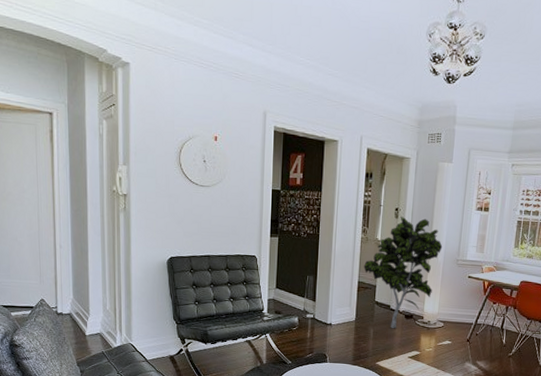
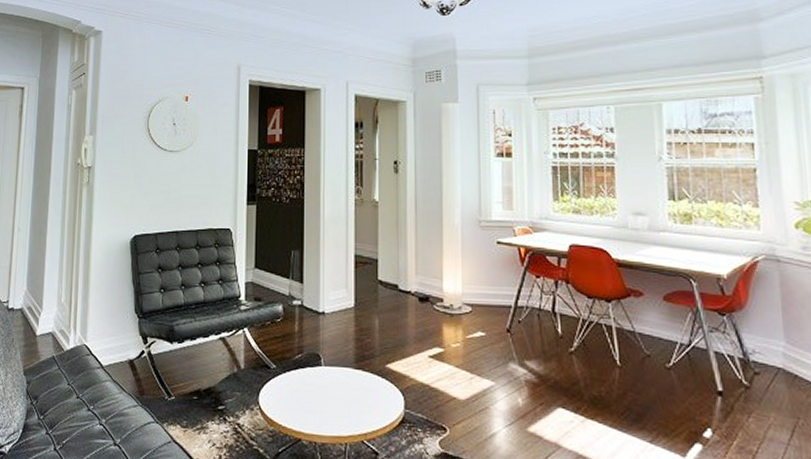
indoor plant: present [364,216,443,328] -> none [361,170,458,316]

